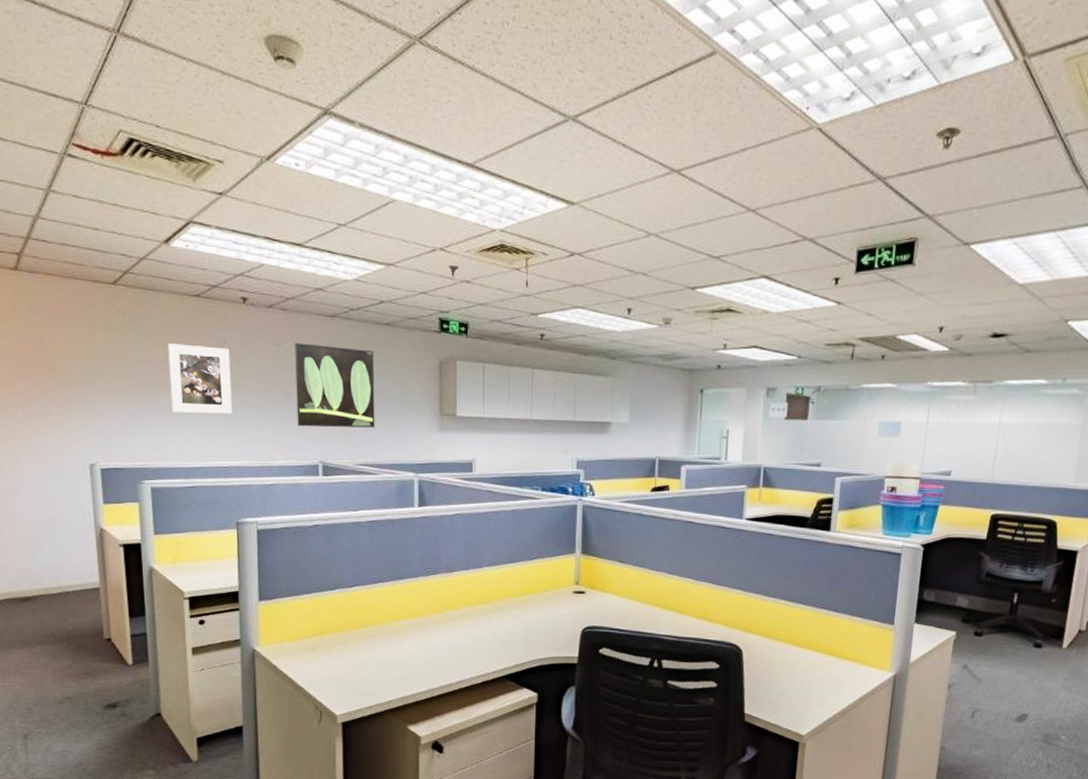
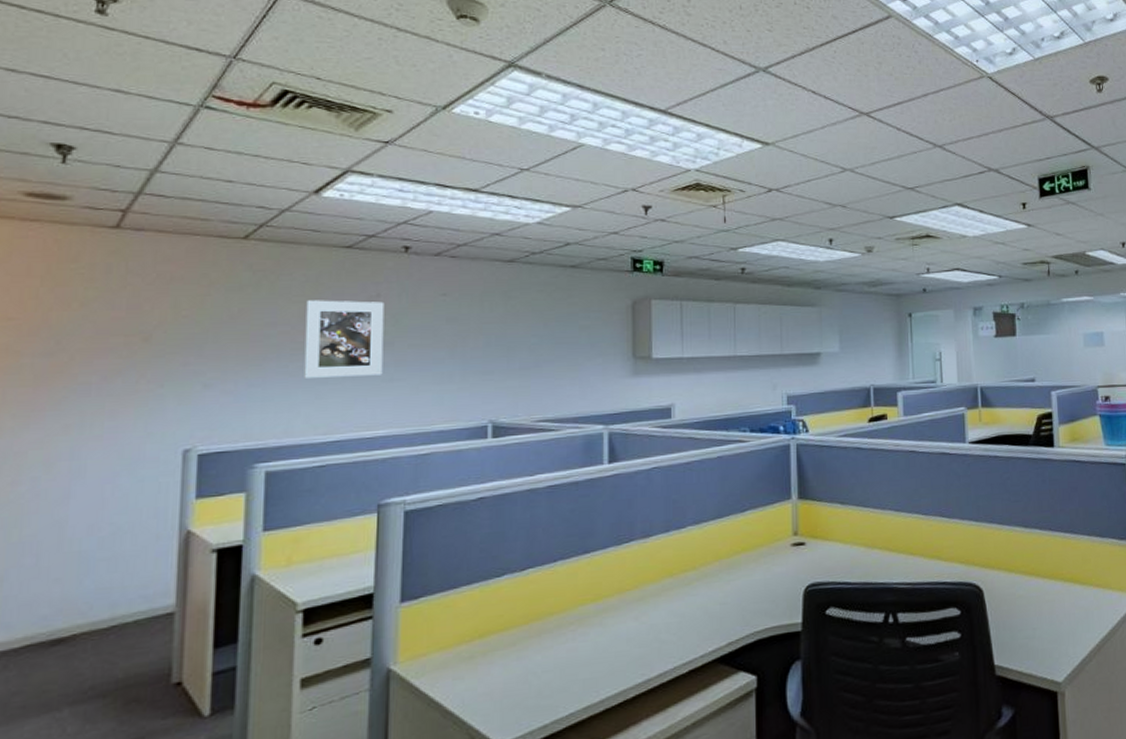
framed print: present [295,343,375,428] -> none [463,291,558,383]

